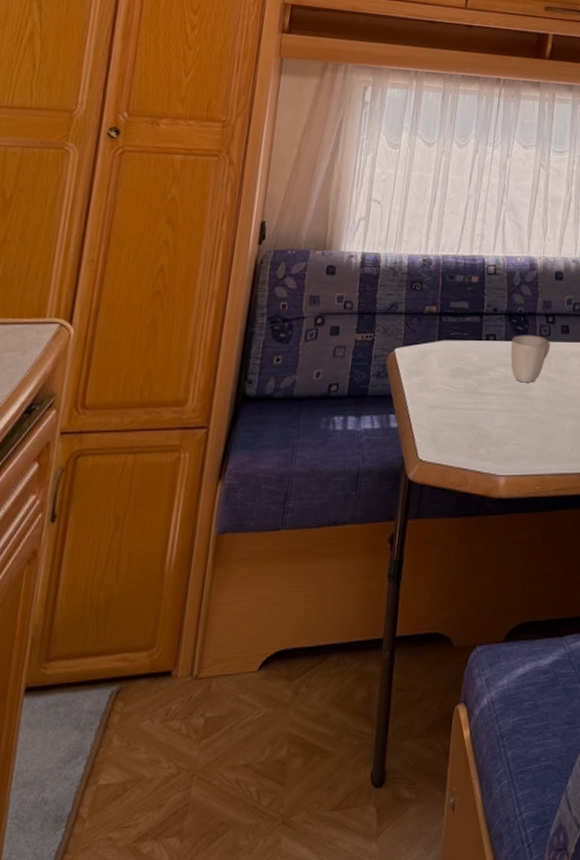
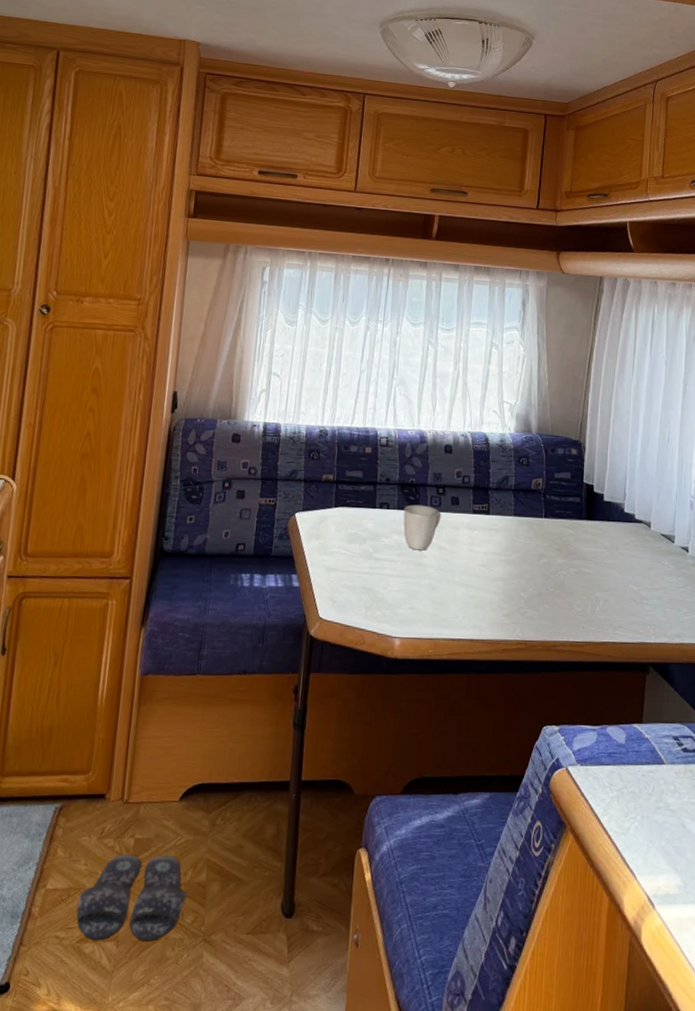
slippers: none [133,732,265,838] -> present [76,854,188,942]

